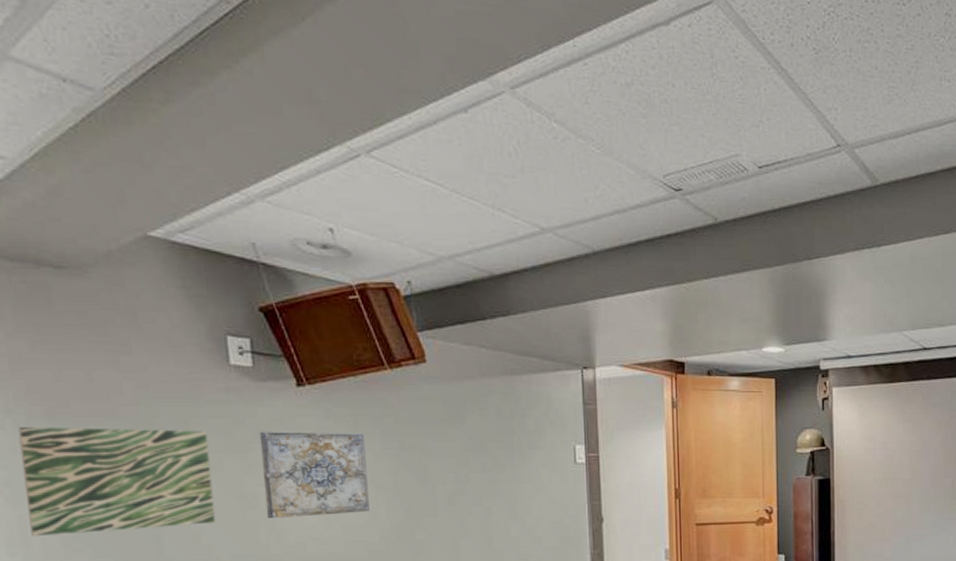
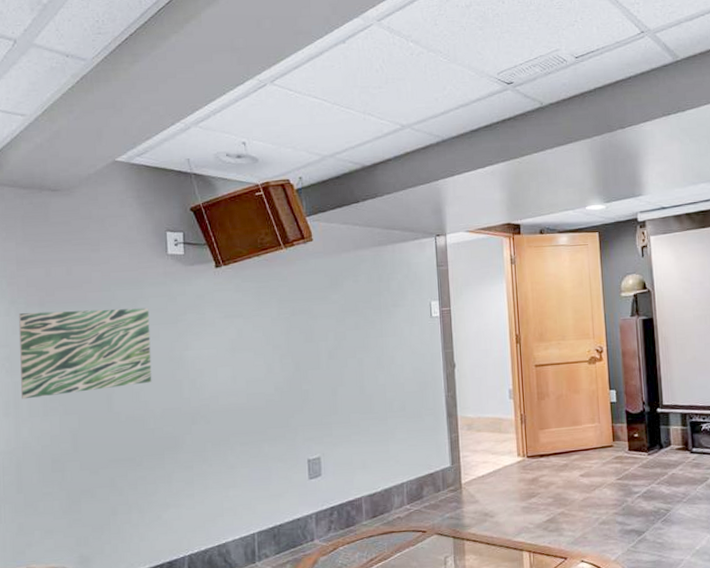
wall art: present [259,432,370,519] -> none [186,302,267,377]

